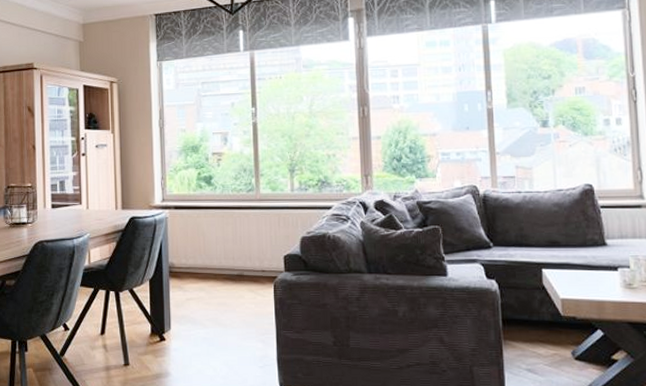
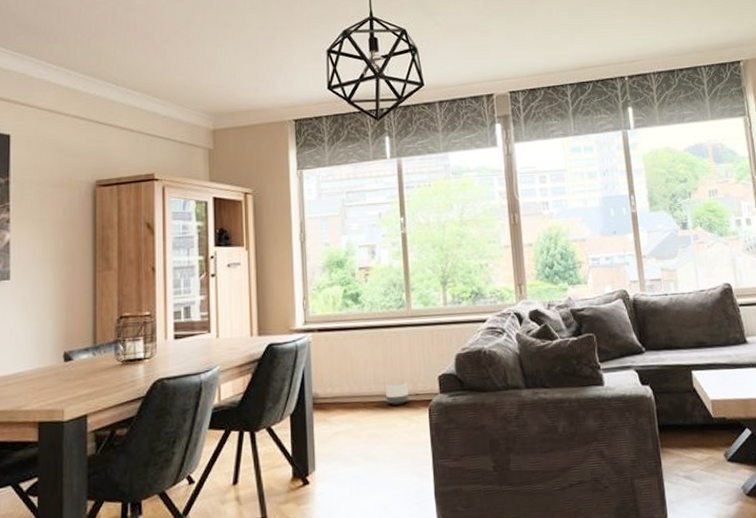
planter: none [233,257,256,279] -> present [384,379,409,405]

